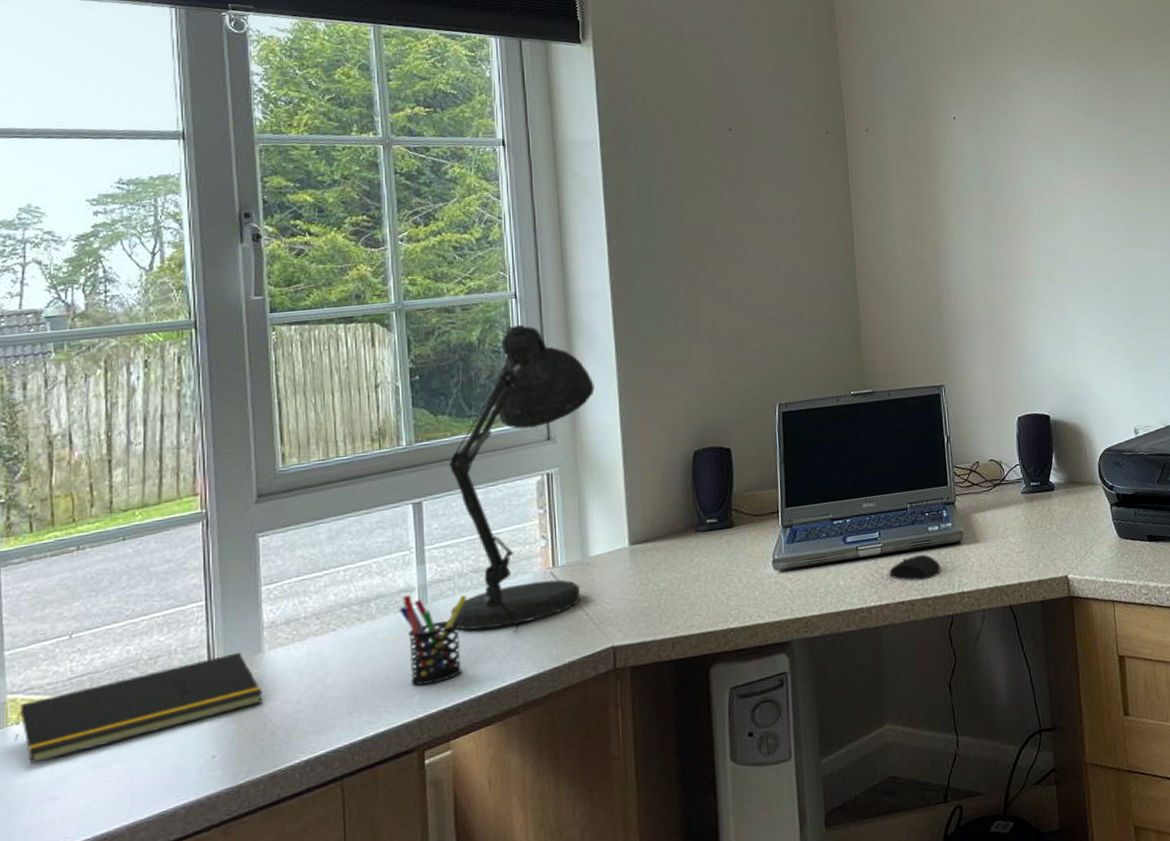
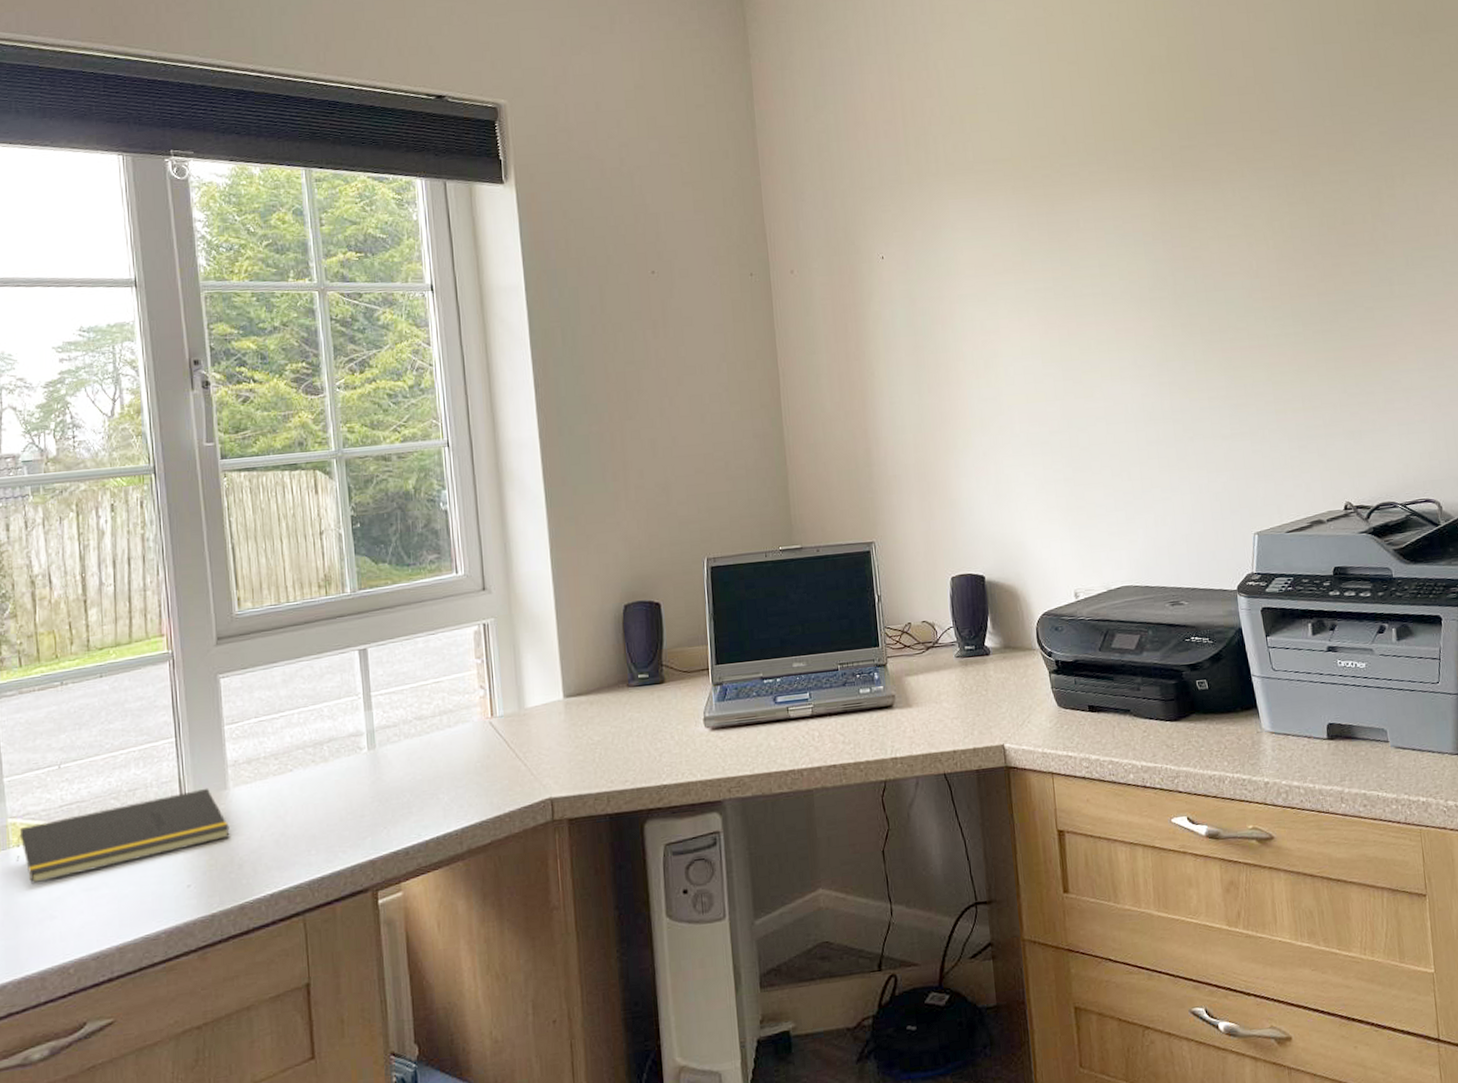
pen holder: present [399,594,467,685] -> none [350,740,412,828]
desk lamp: present [448,325,595,634] -> none [390,474,526,782]
mouse: present [889,554,940,581] -> none [820,717,872,744]

